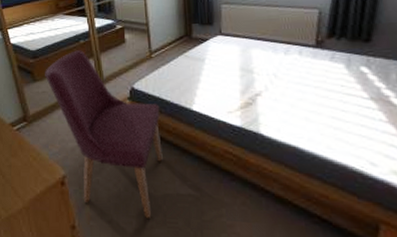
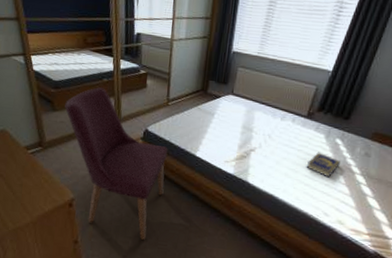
book: none [330,86,376,116] -> present [306,152,341,178]

